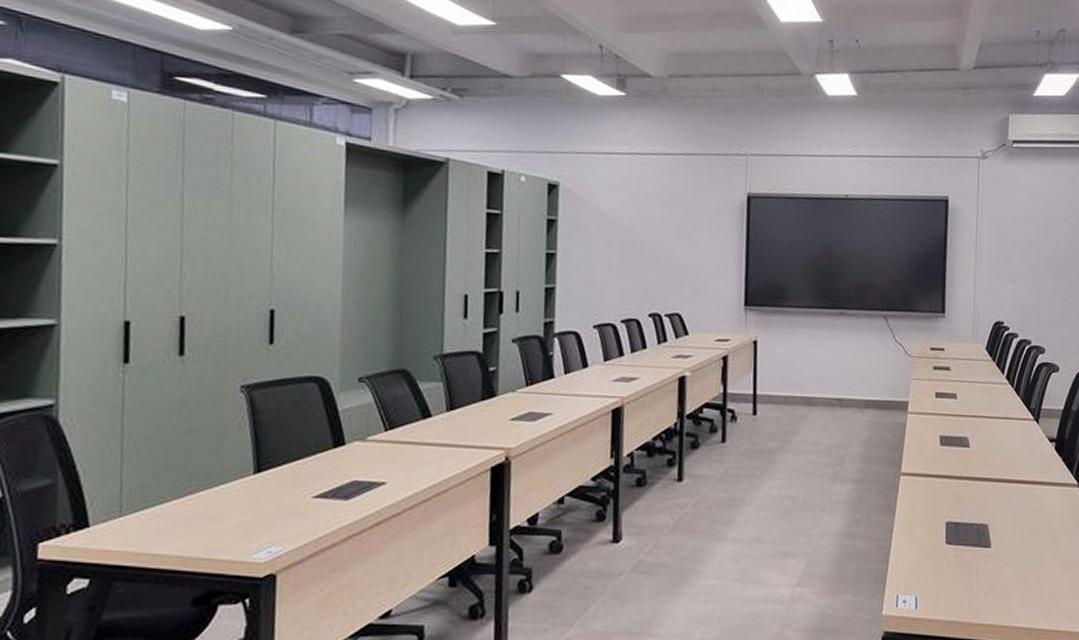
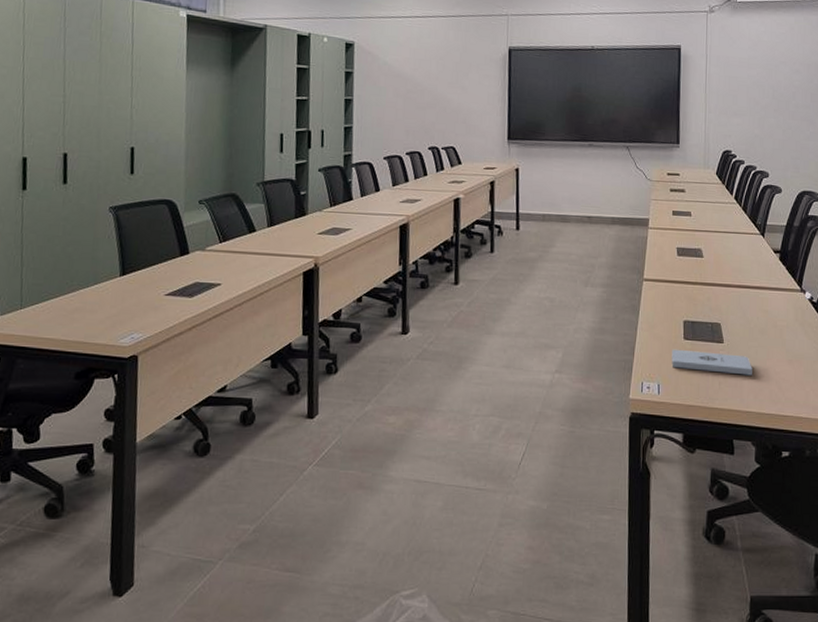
notepad: none [931,555,1023,585] -> present [671,349,752,376]

